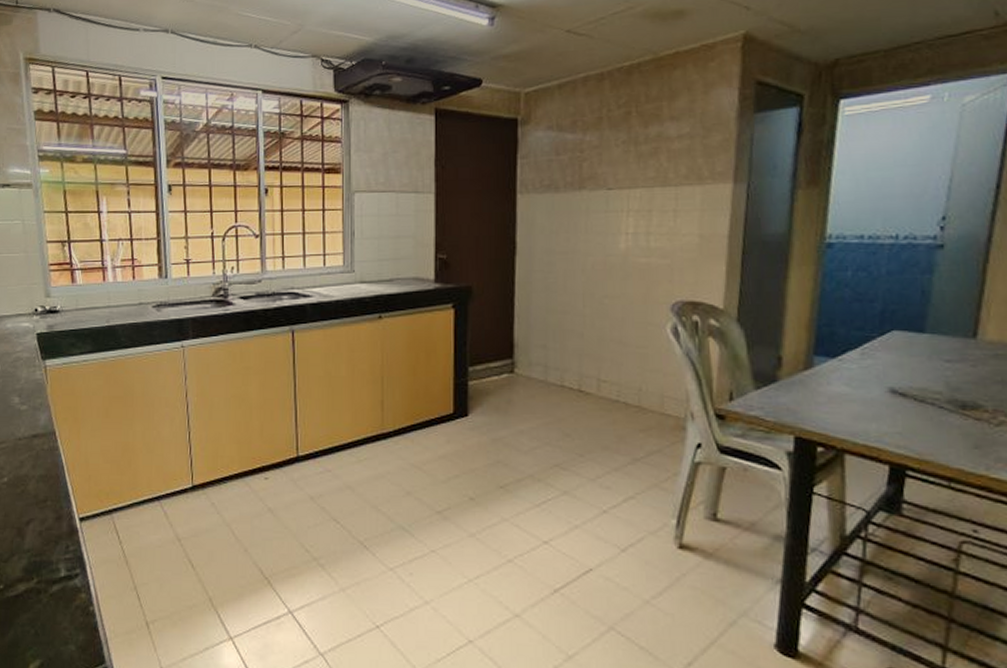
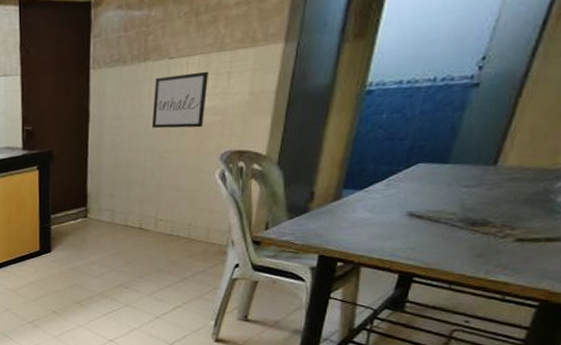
wall art: none [589,207,653,271] -> present [151,71,208,129]

